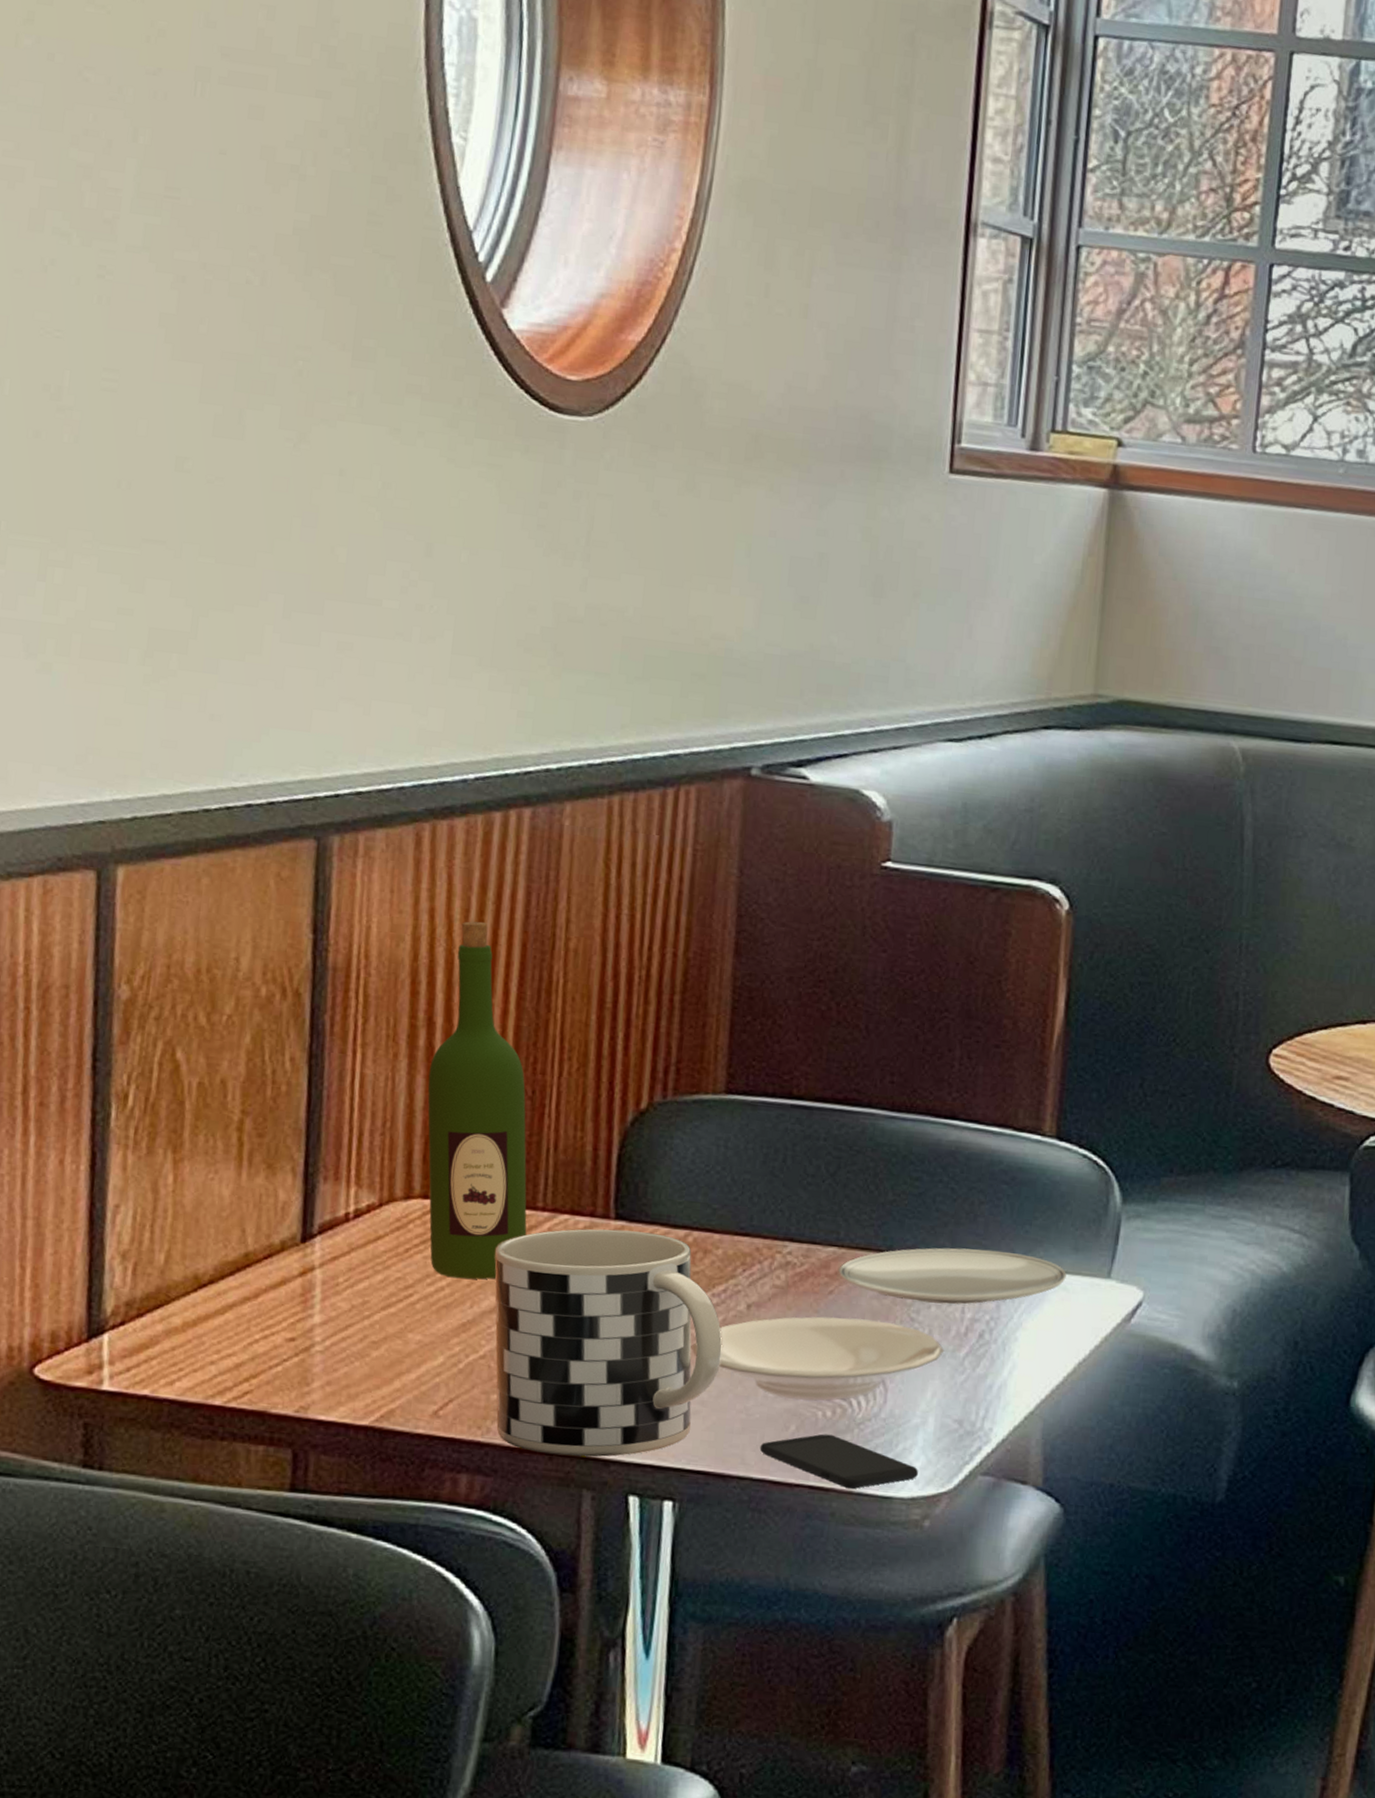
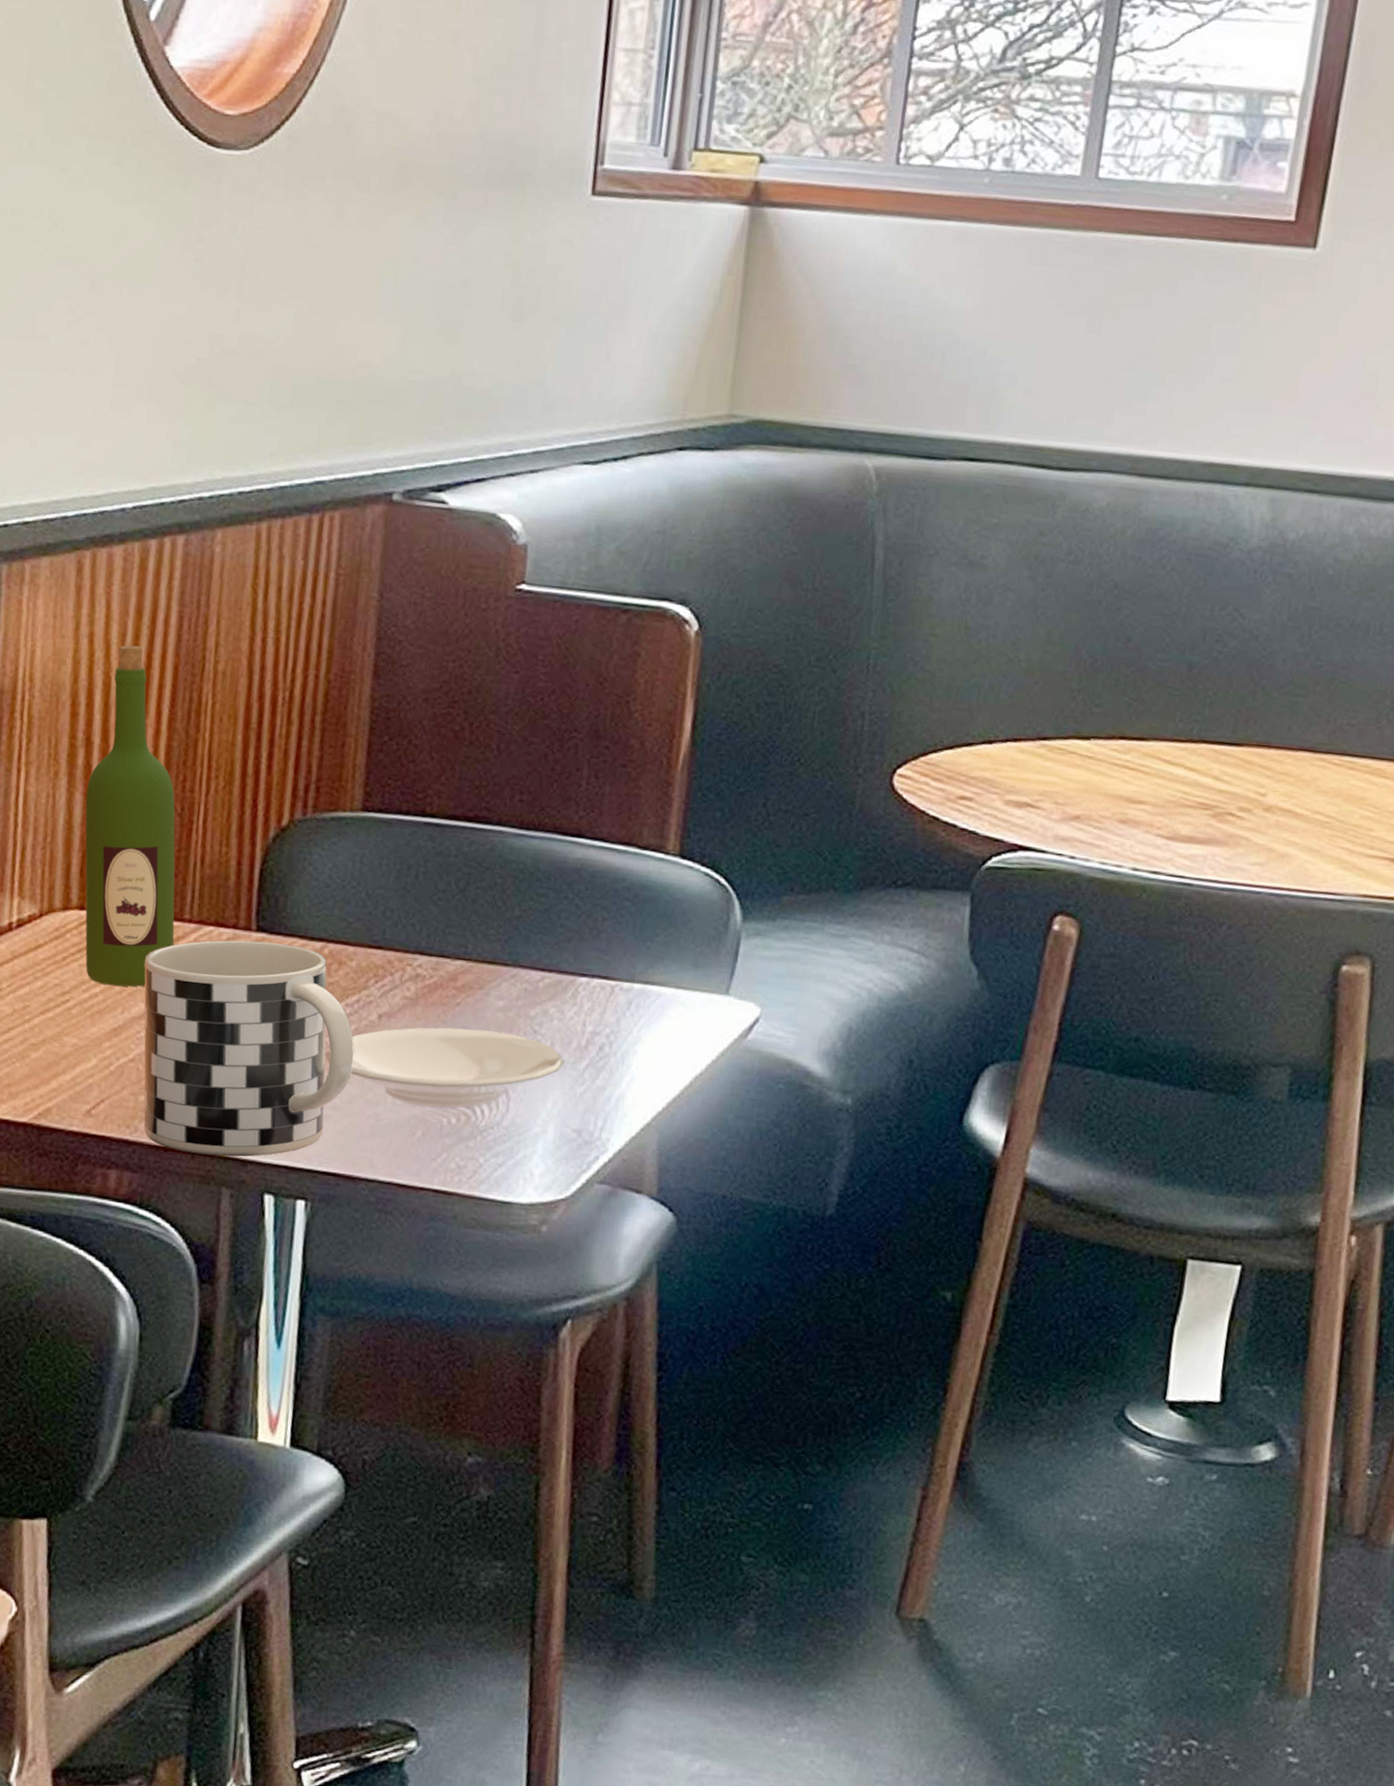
mobile phone: present [759,1433,918,1489] -> none [387,1140,537,1193]
plate: present [838,1248,1067,1304] -> none [466,962,686,1018]

